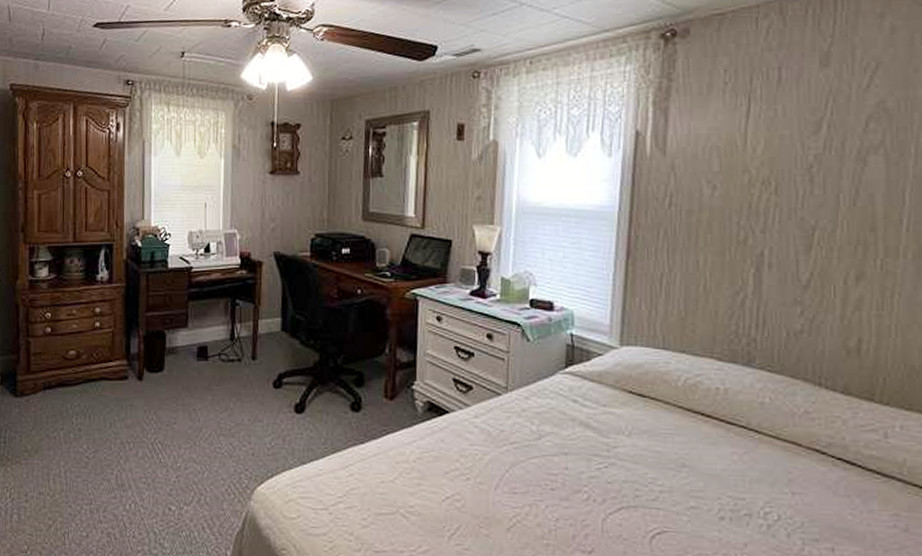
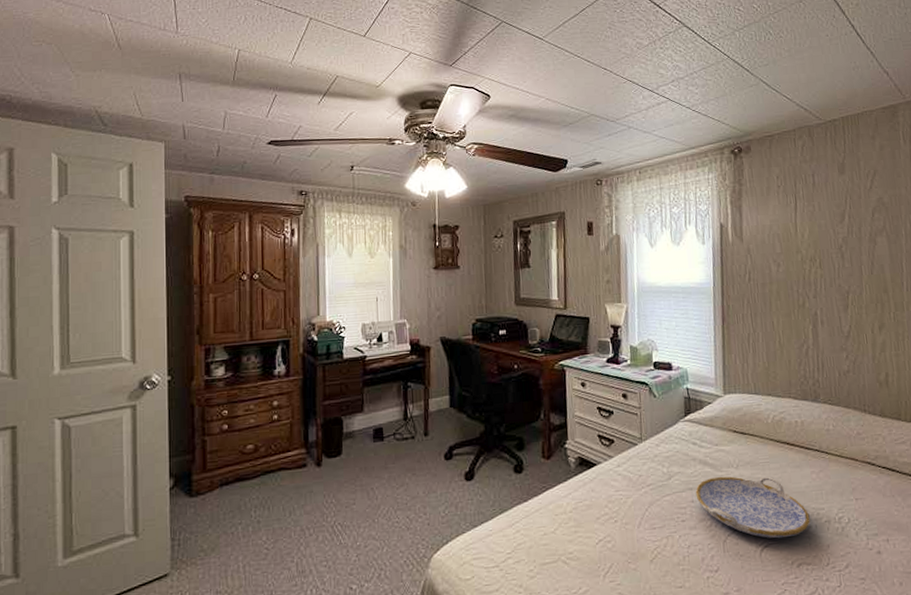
serving tray: none [571,443,723,527] -> present [695,476,810,539]

